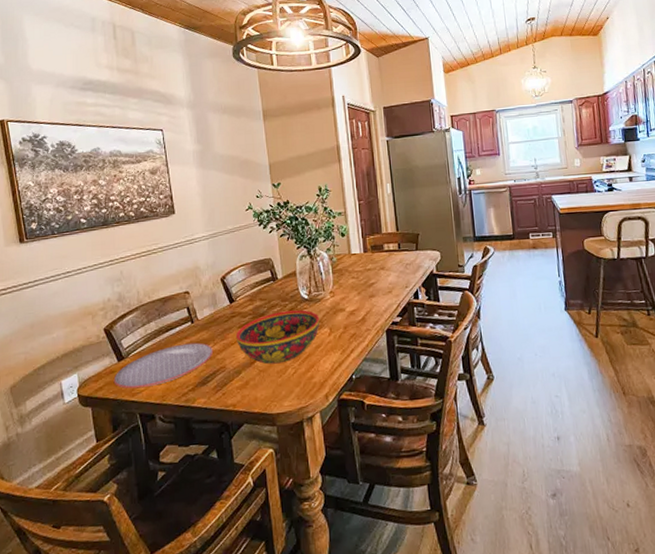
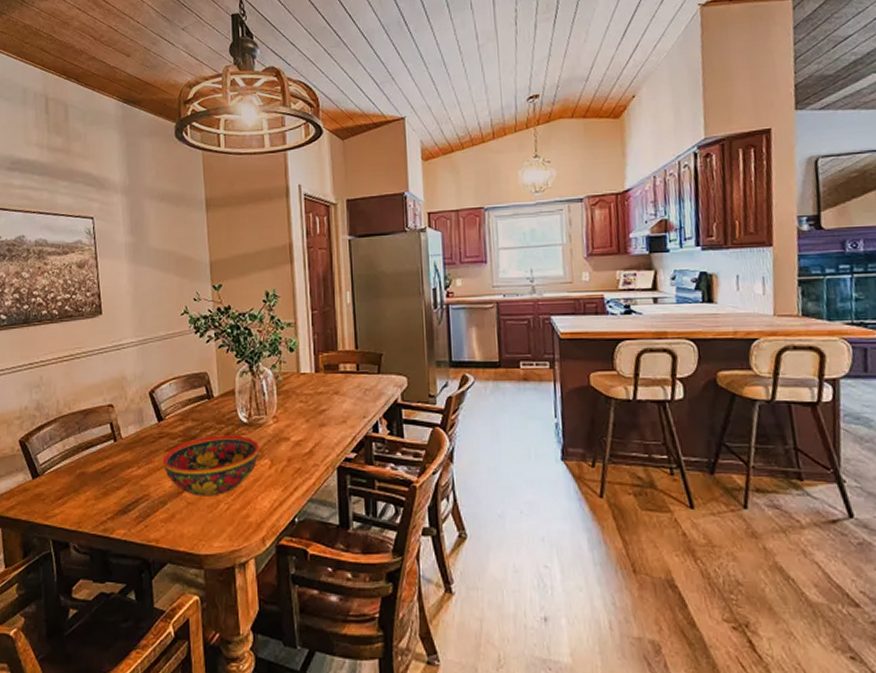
plate: present [113,342,214,389] -> none [26,464,137,511]

